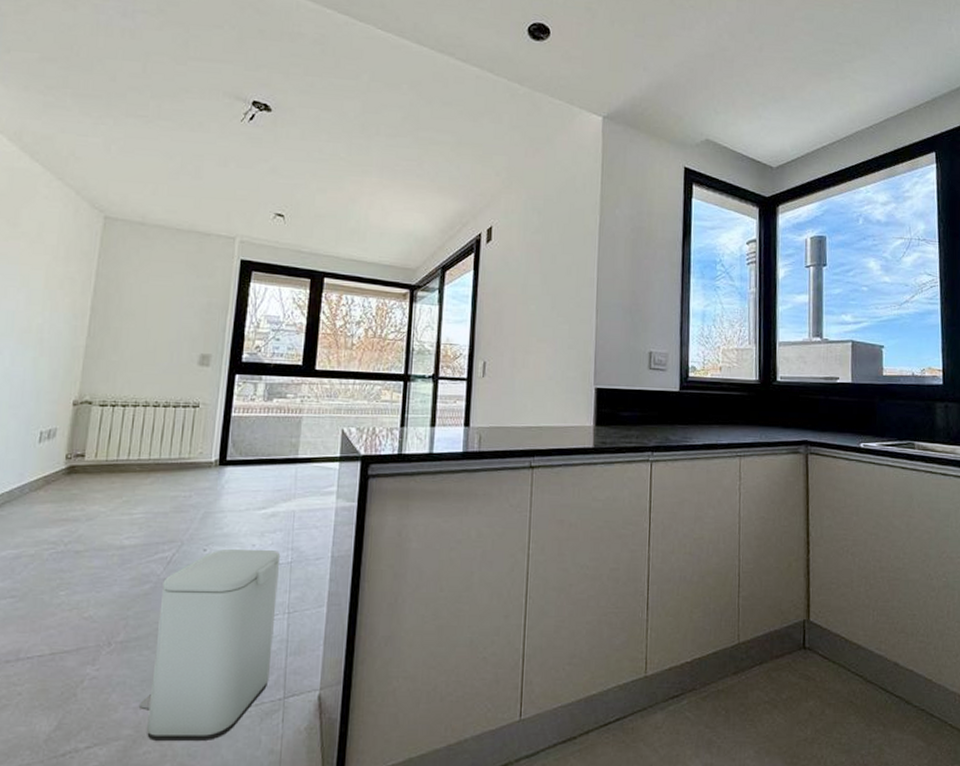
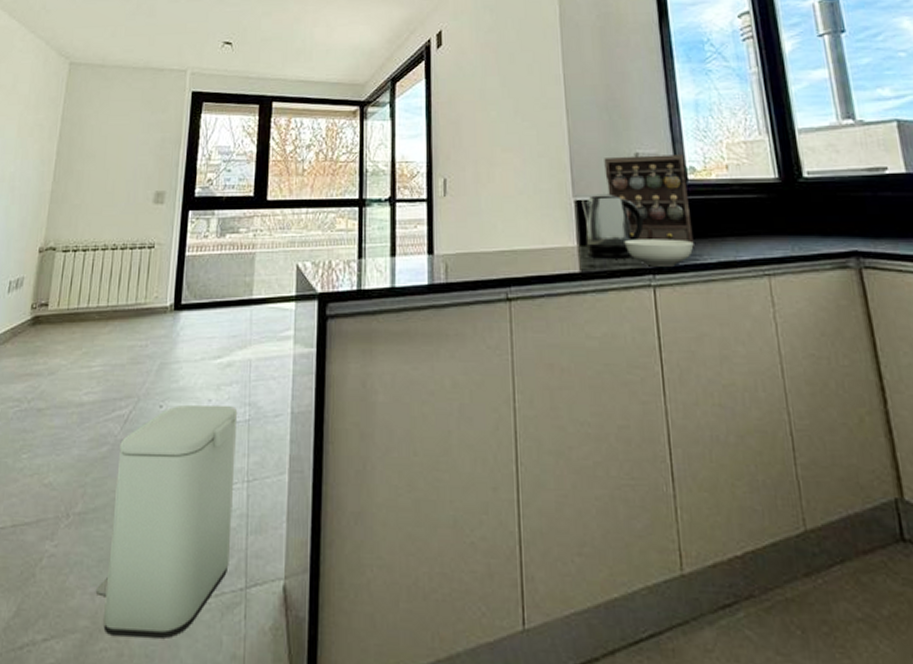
kettle: none [600,383,649,438] -> present [582,193,644,259]
spice rack: none [623,354,689,432] -> present [604,154,694,248]
bowl: none [632,422,687,446] -> present [624,239,694,267]

